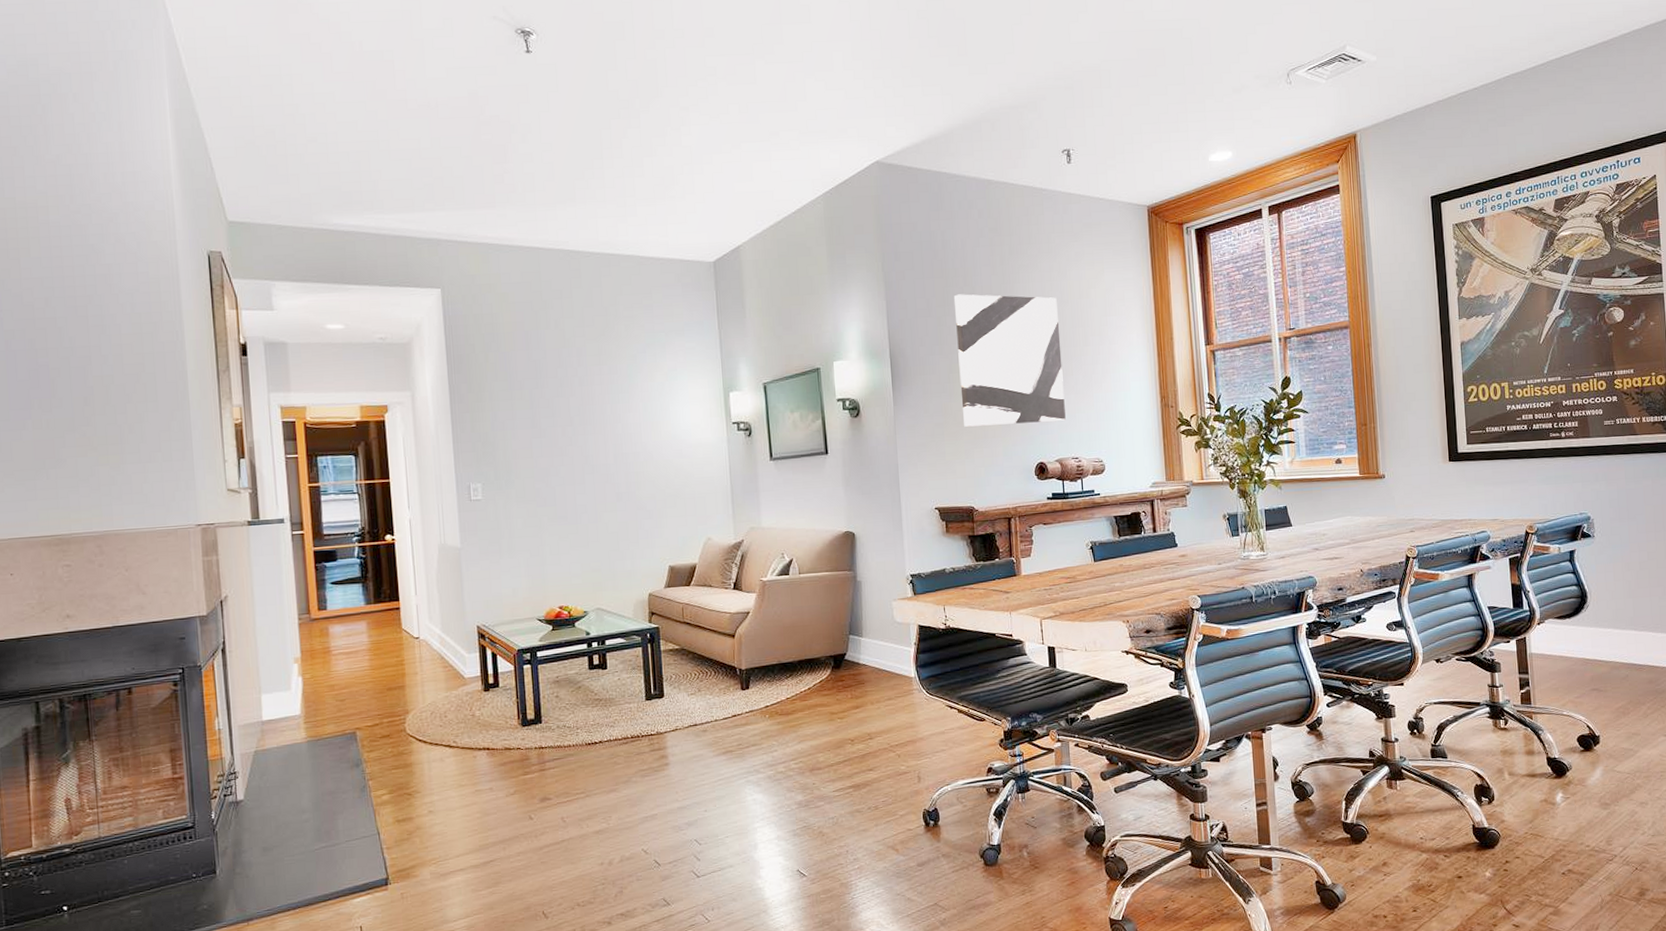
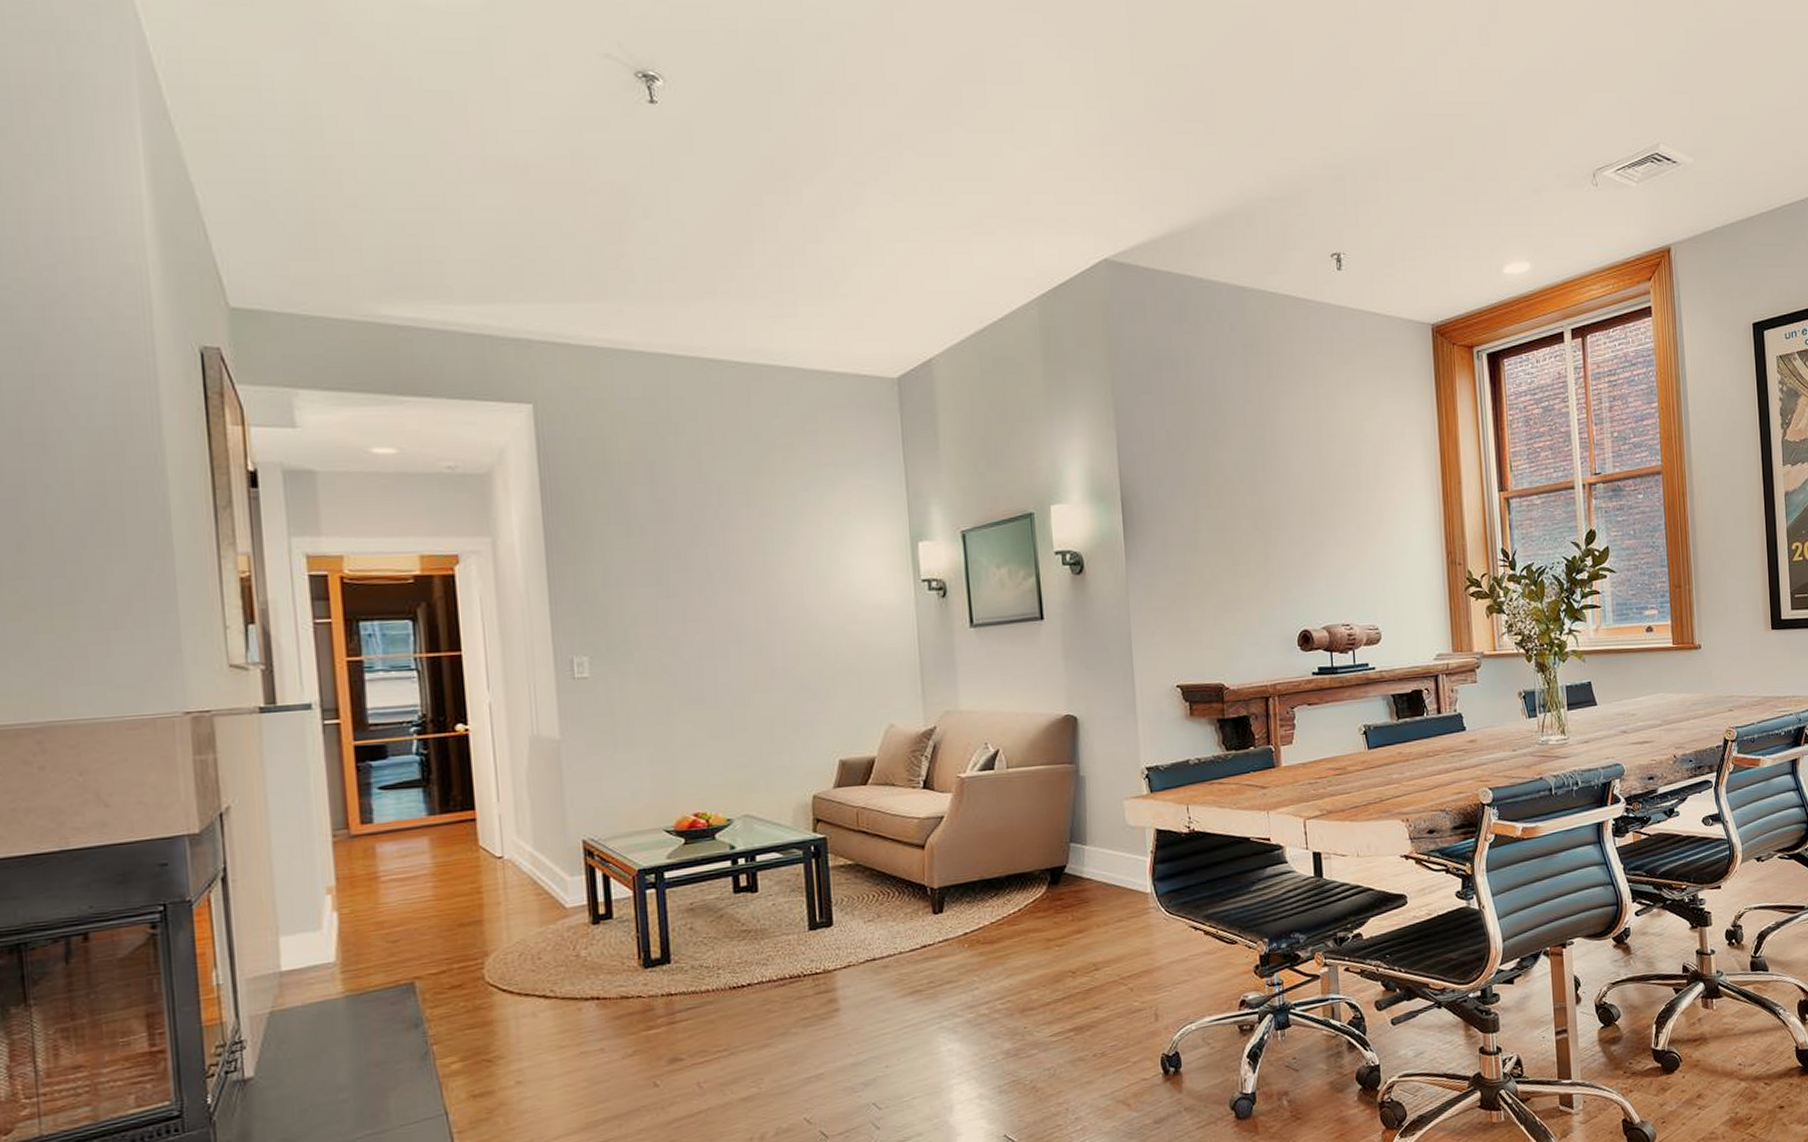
wall art: present [953,294,1066,427] -> none [1199,425,1335,587]

